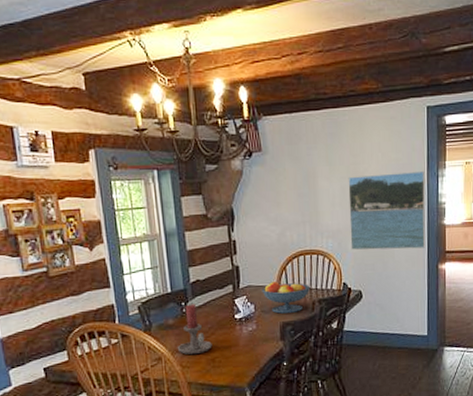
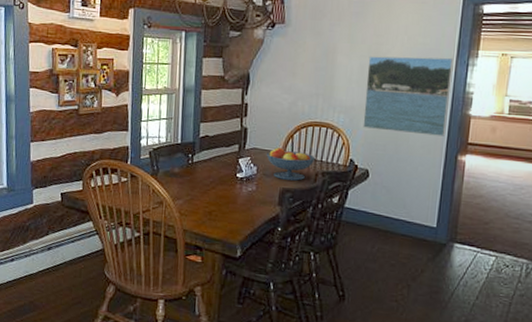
candle holder: present [177,304,212,354] -> none [178,156,212,205]

